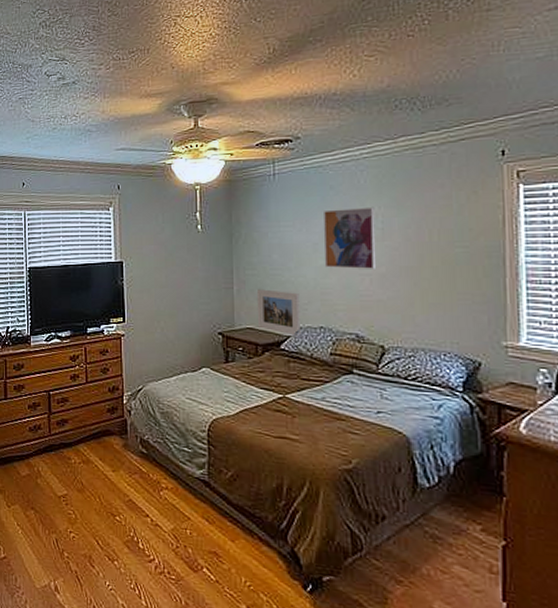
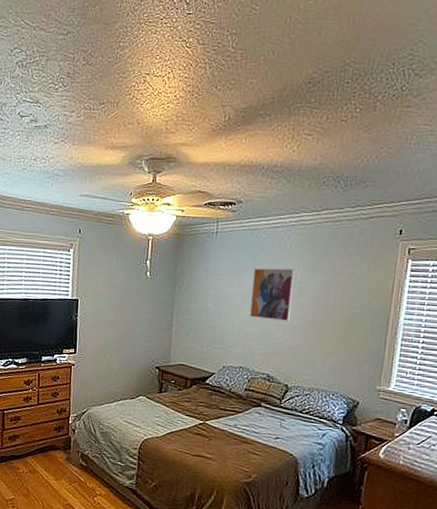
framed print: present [256,289,301,336] -> none [189,332,226,373]

